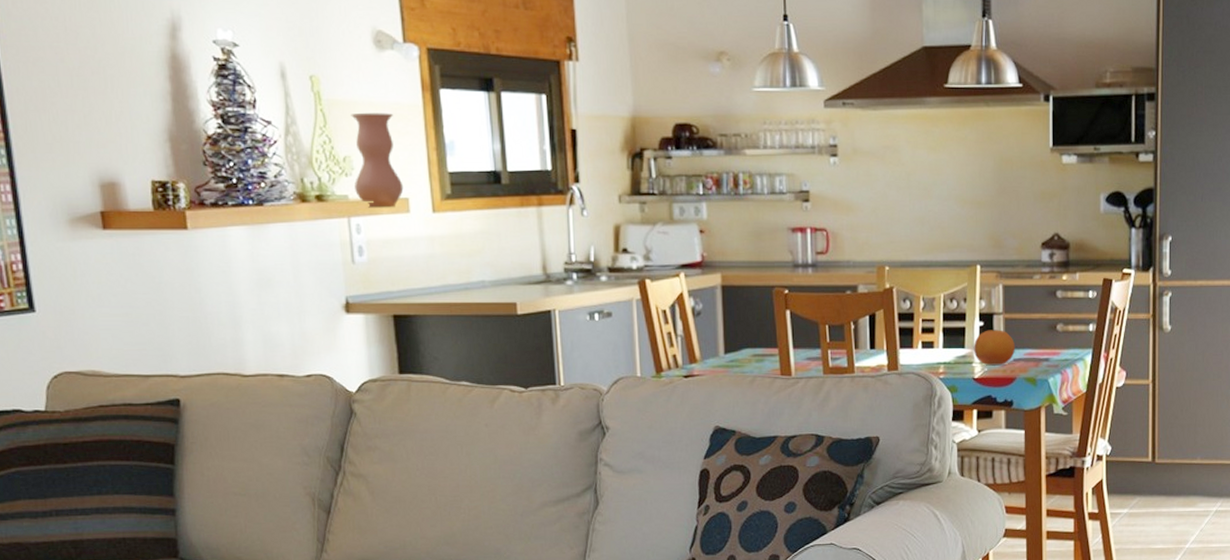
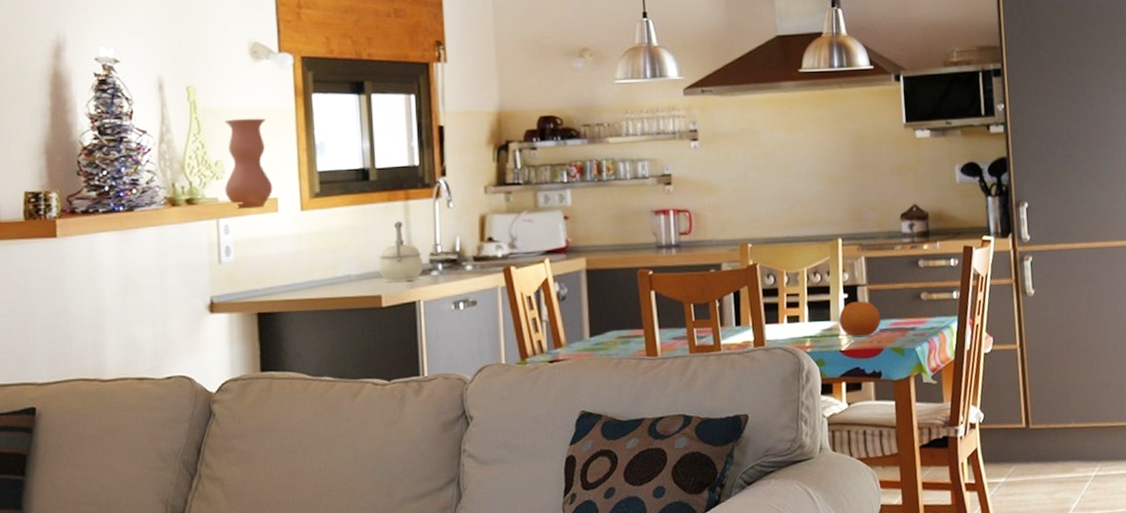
kettle: none [512,228,558,291] -> present [378,221,424,283]

